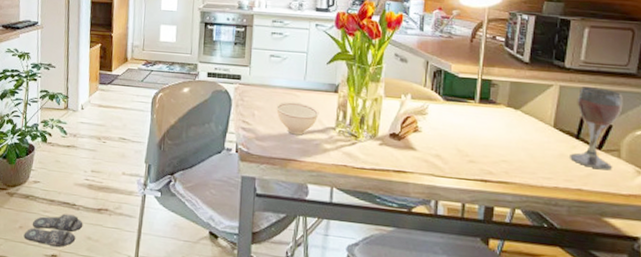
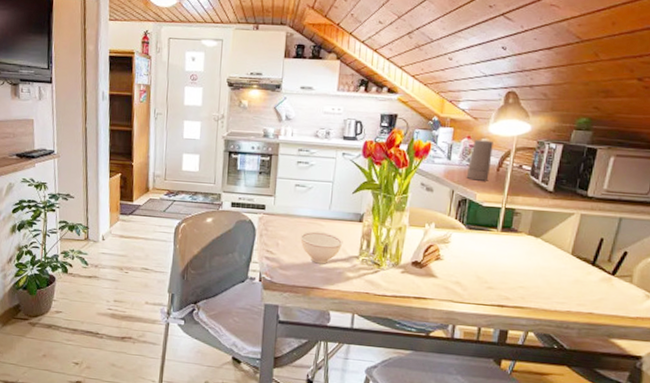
slippers: present [23,213,83,247] -> none [47,342,107,374]
canister: none [440,11,465,52] -> present [466,140,493,181]
cup: present [570,87,623,171] -> none [584,215,641,295]

